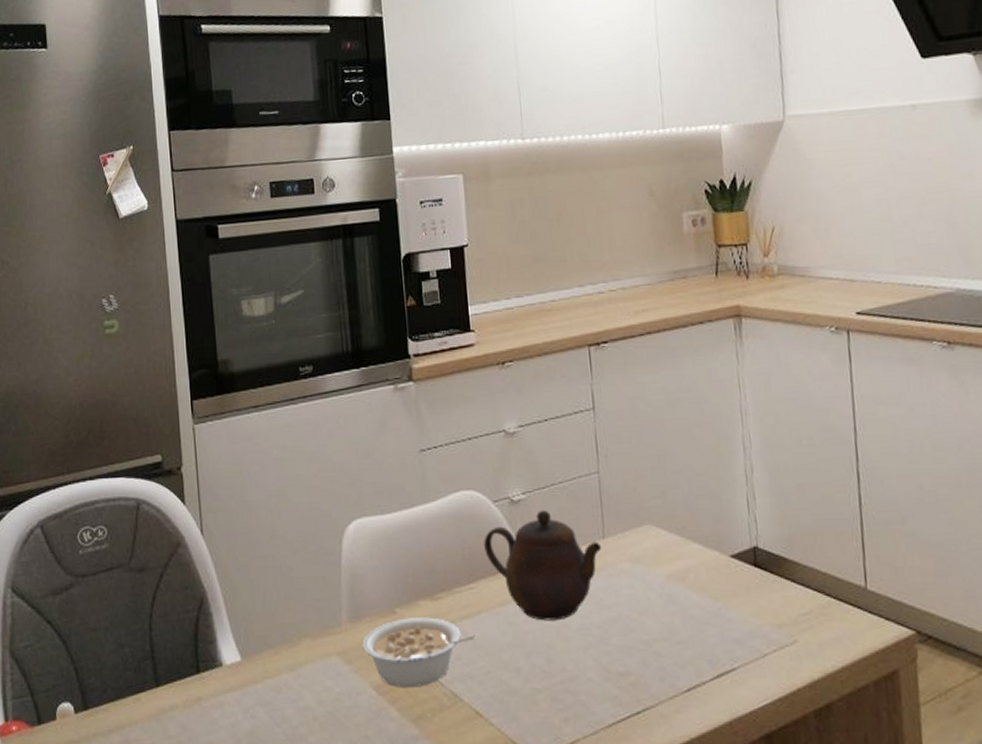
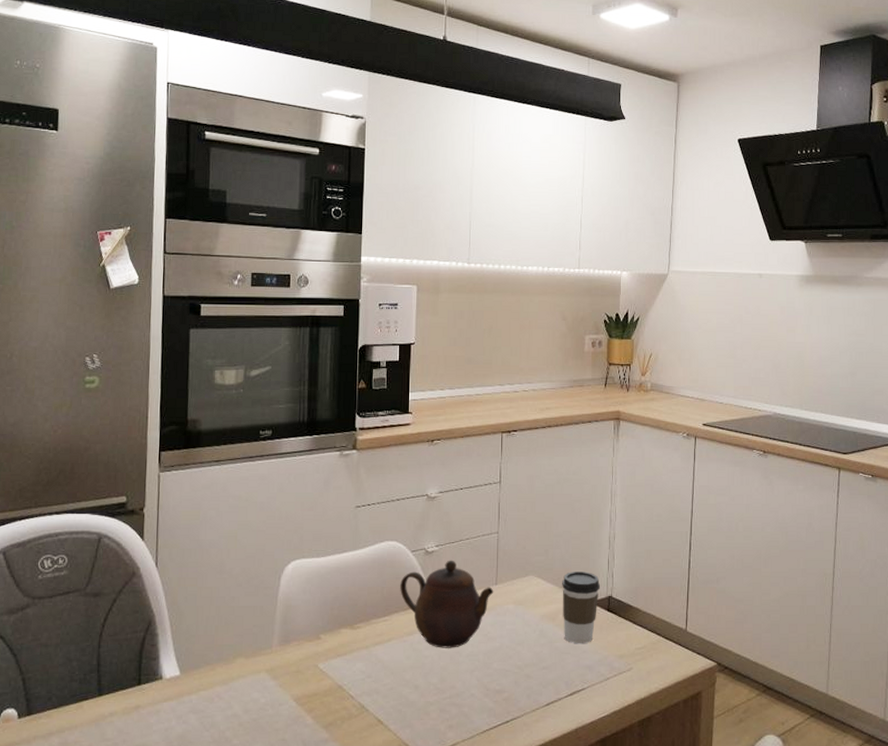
legume: present [362,617,477,689] -> none [288,643,386,700]
coffee cup: none [689,516,742,611] -> present [562,572,601,644]

